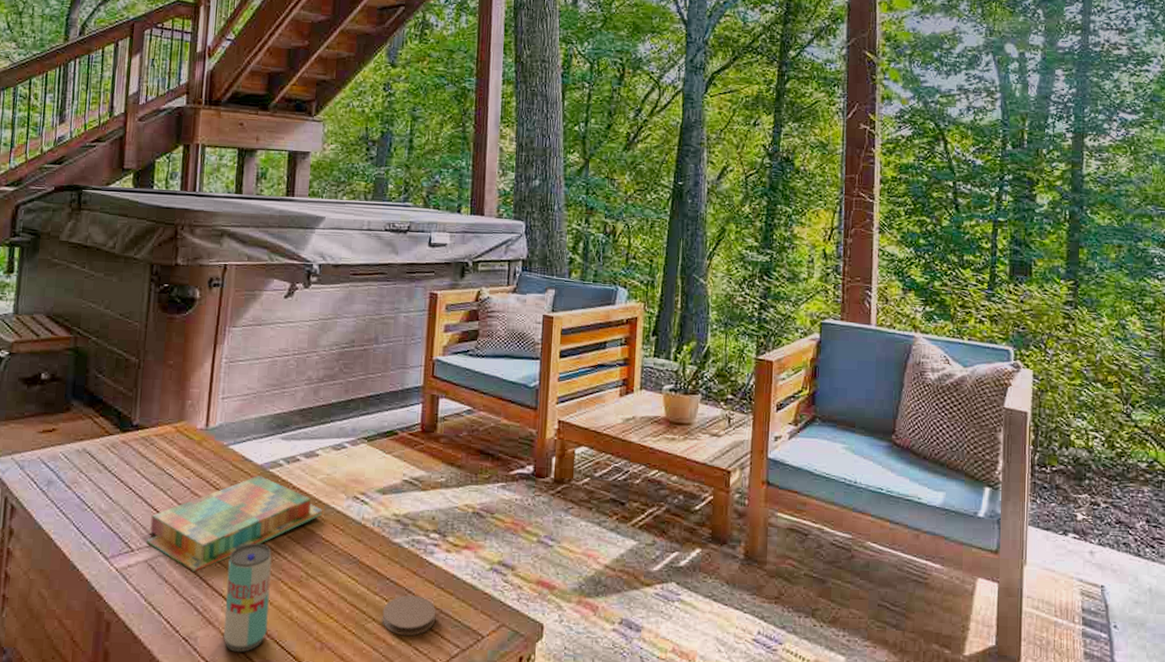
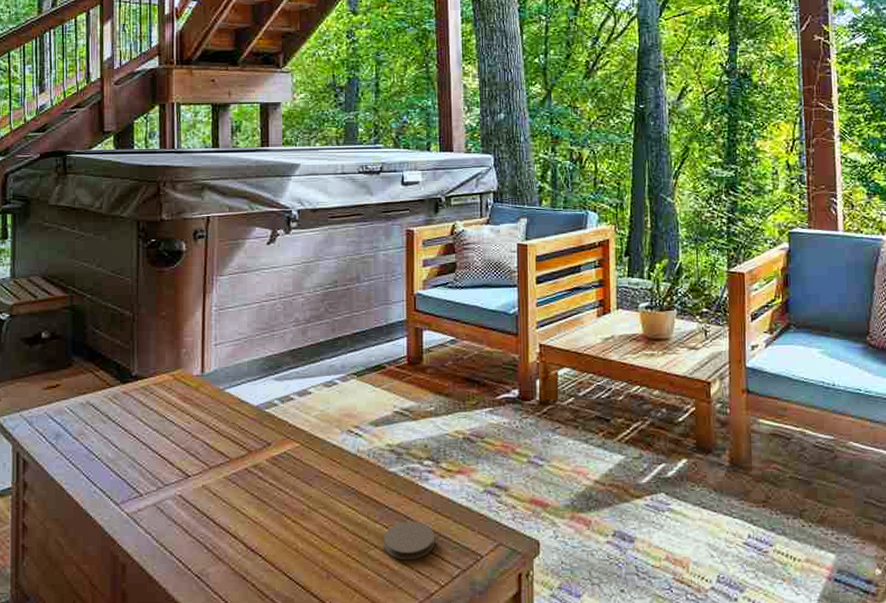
board game: present [147,476,323,572] -> none [154,416,320,512]
beverage can: present [223,543,272,652] -> none [233,480,274,585]

